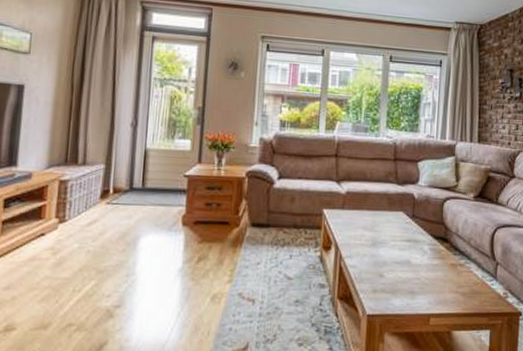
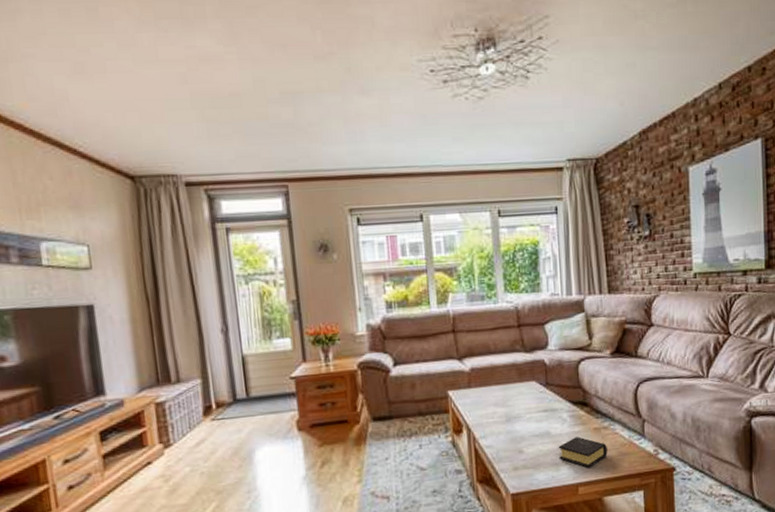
book: none [415,269,461,301] -> present [558,436,608,468]

